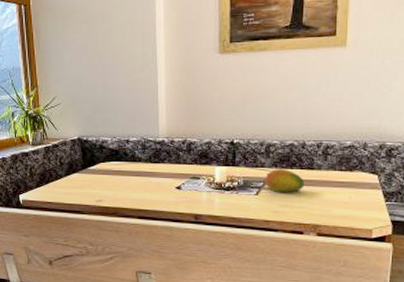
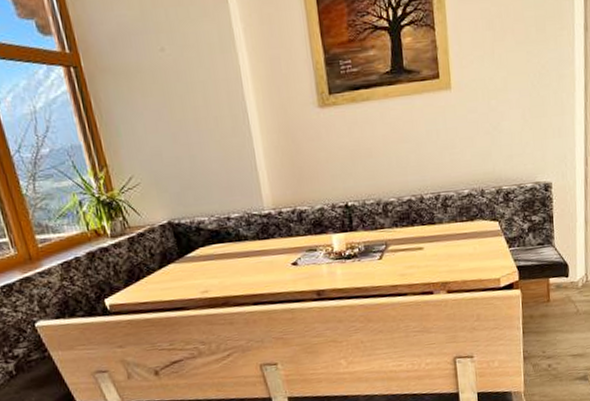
fruit: present [264,169,305,192] -> none [386,227,428,254]

